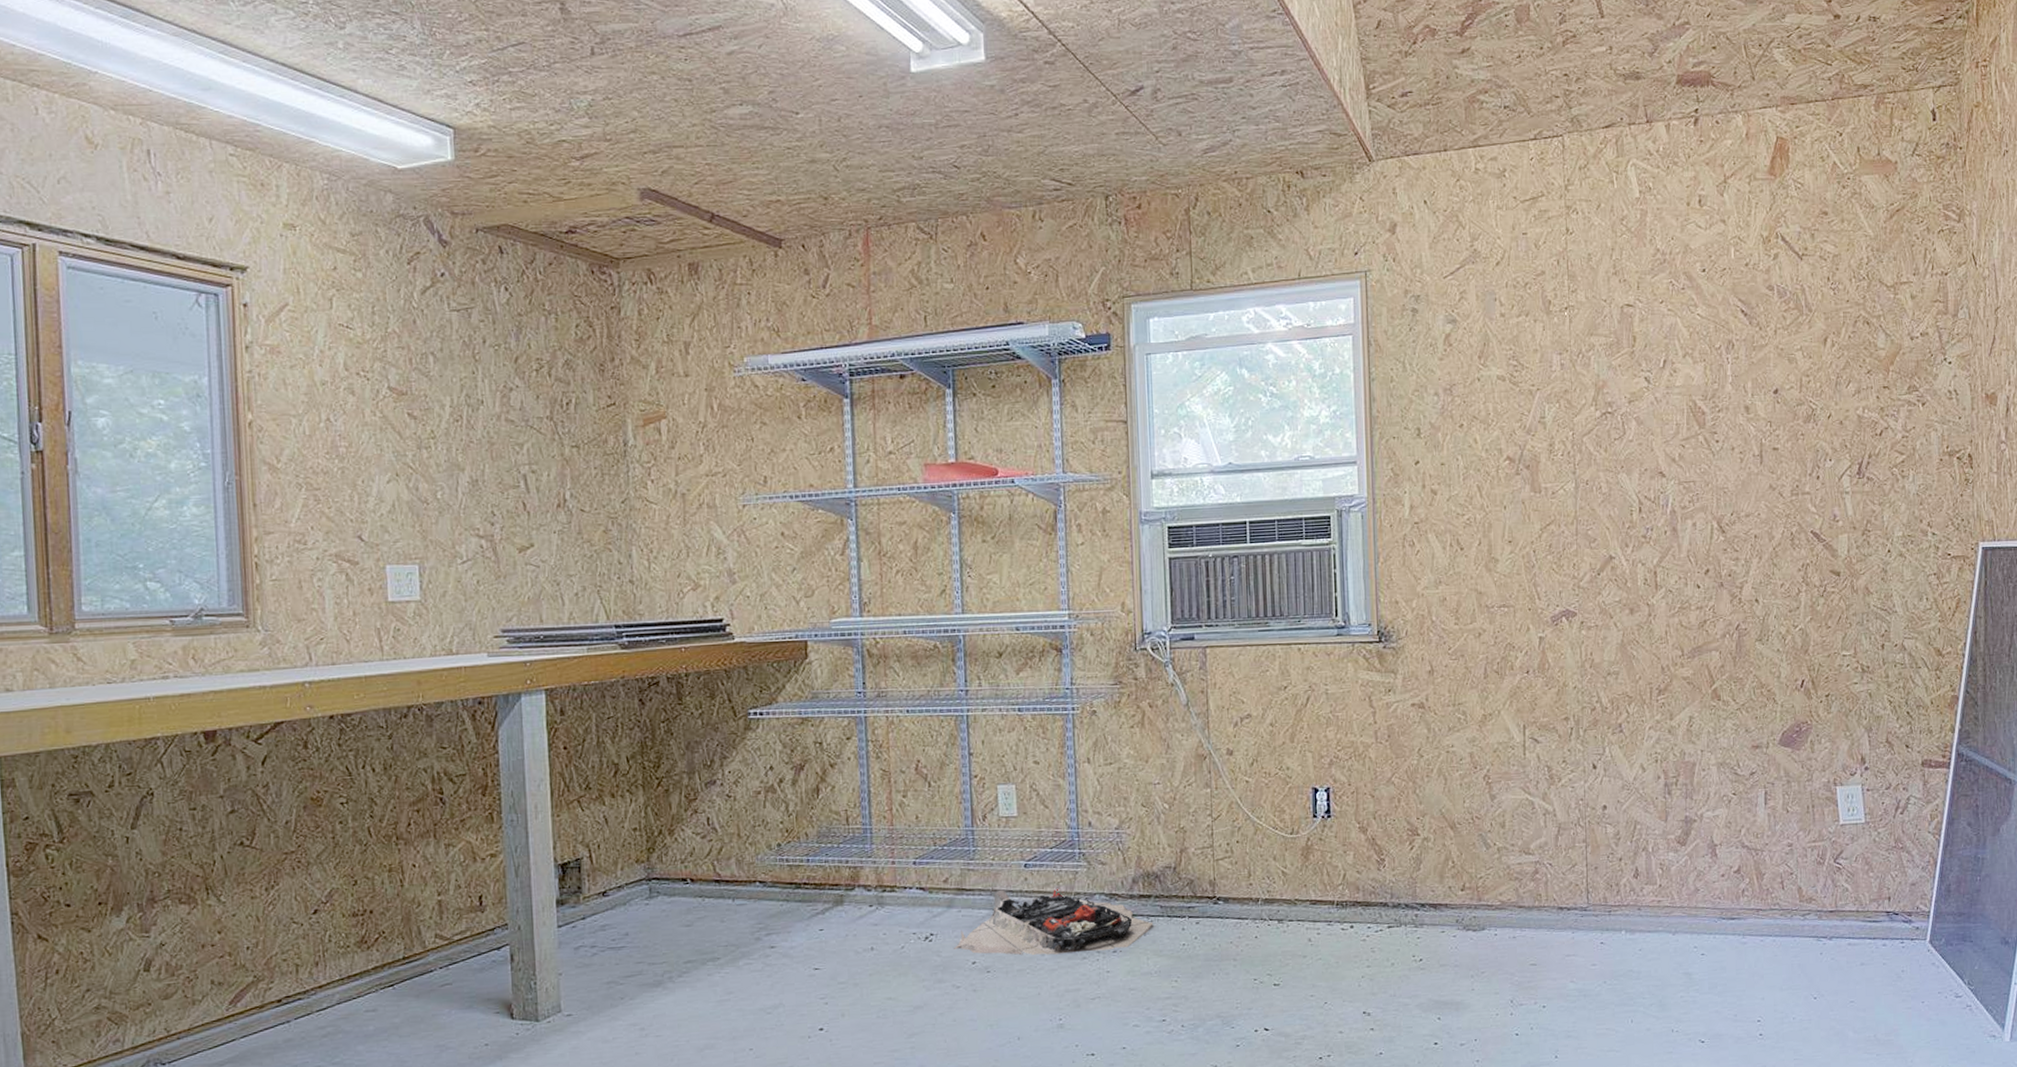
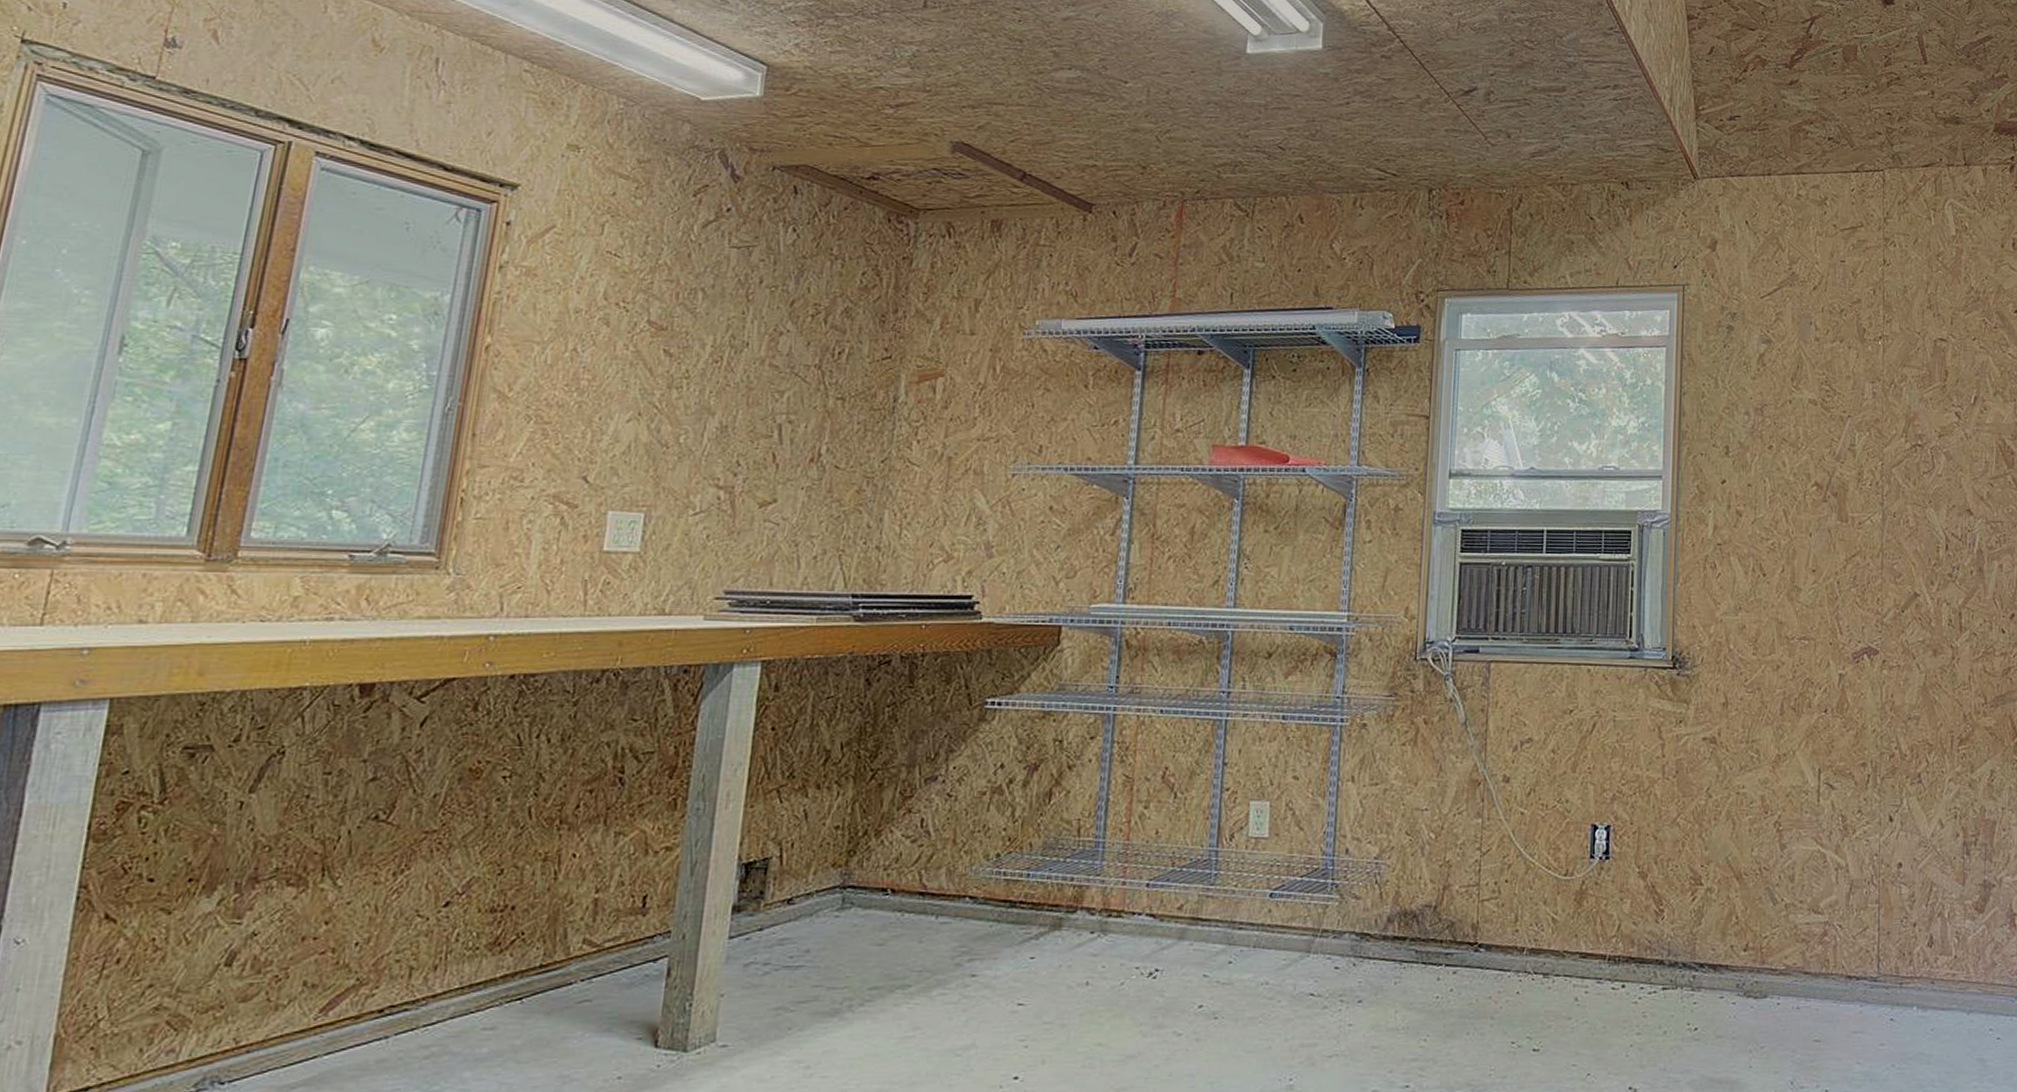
toolbox: present [954,888,1154,956] -> none [1180,921,1406,1002]

